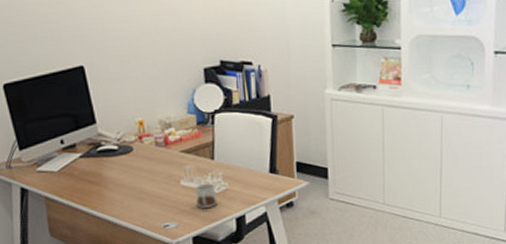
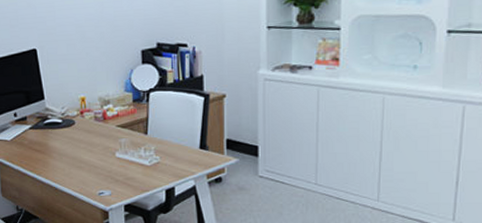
mug: present [194,183,218,208] -> none [128,156,149,179]

